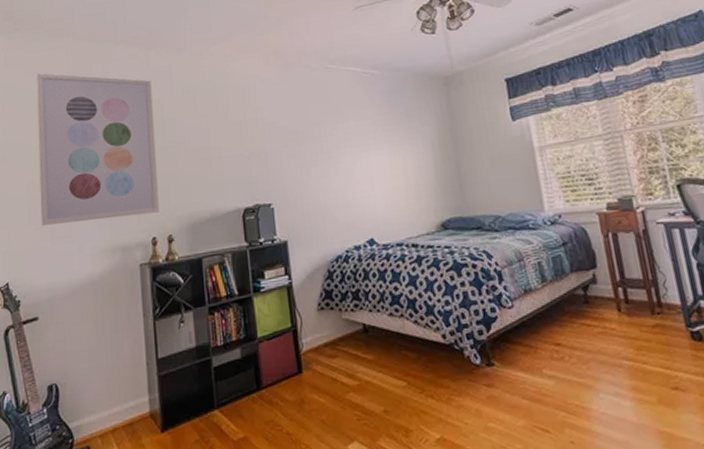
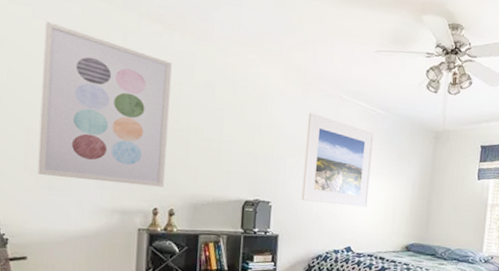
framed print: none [295,93,383,195] -> present [301,112,375,208]

